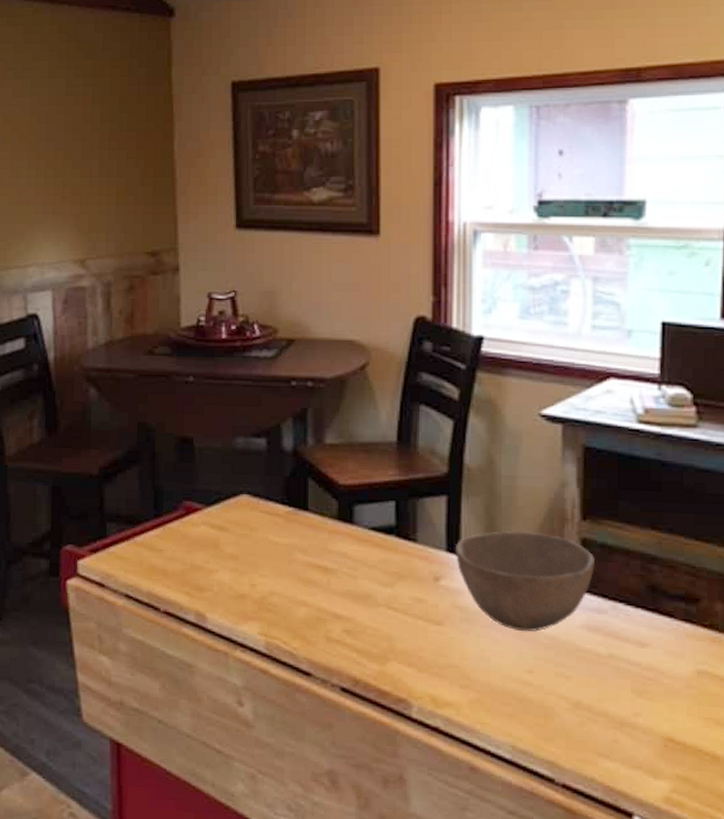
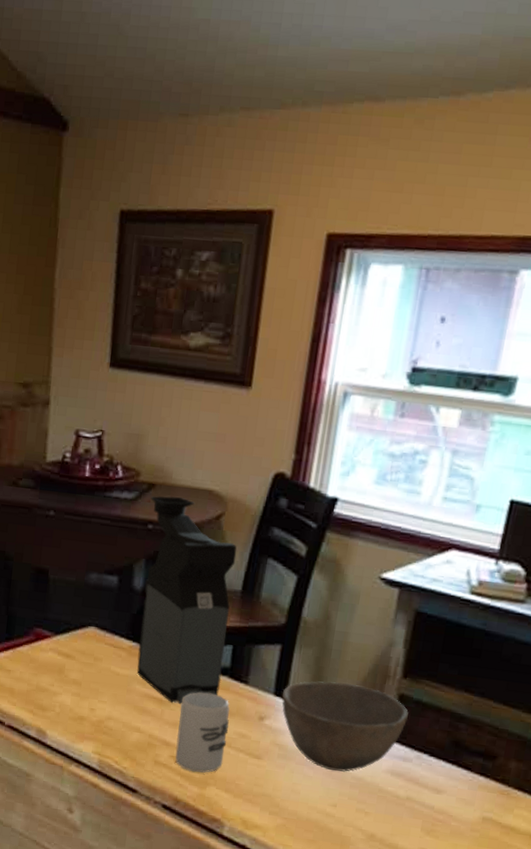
coffee maker: none [291,351,387,572] -> present [136,496,237,705]
cup: none [347,555,403,647] -> present [175,692,230,773]

